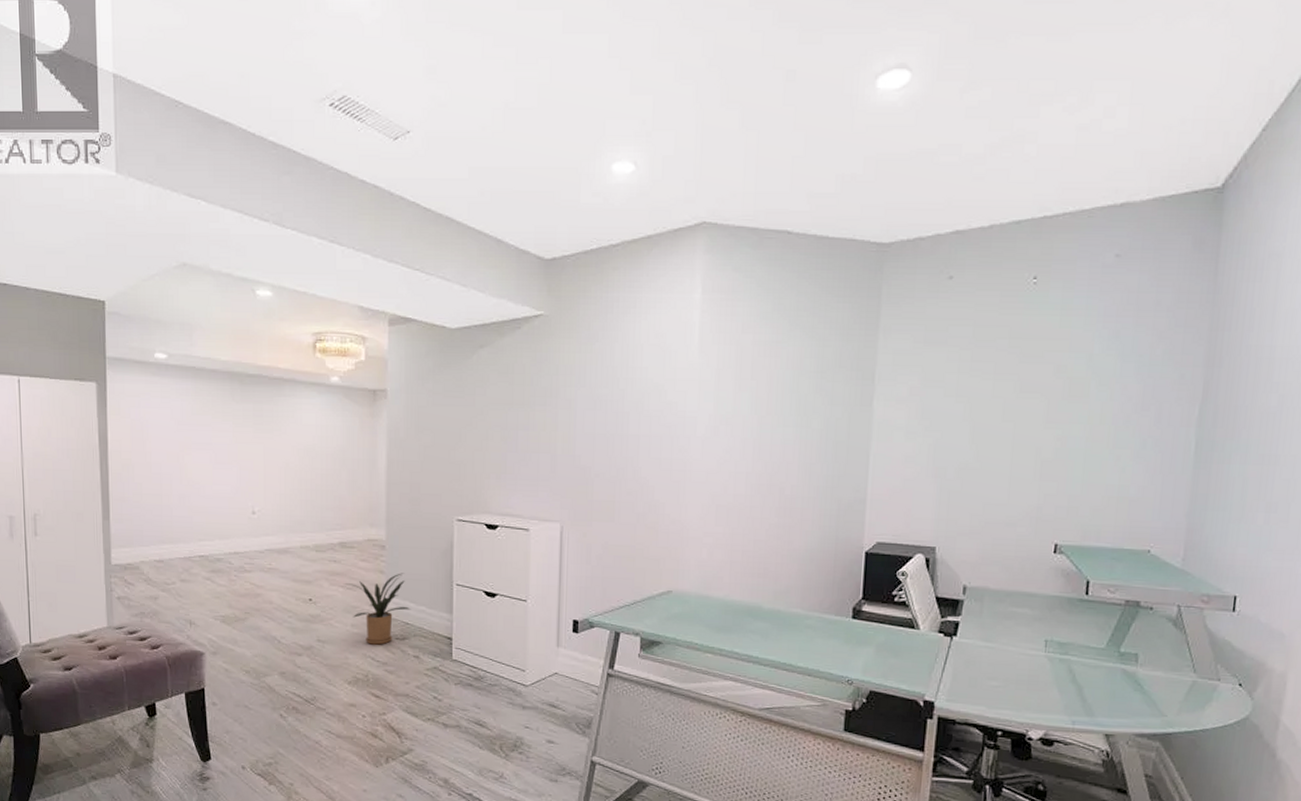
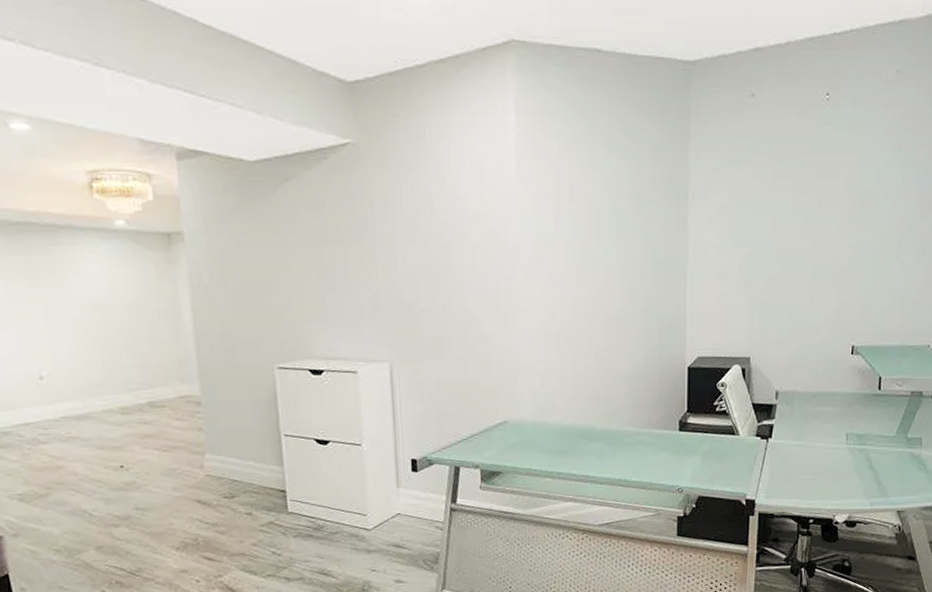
house plant: present [344,573,411,645] -> none [158,428,238,507]

